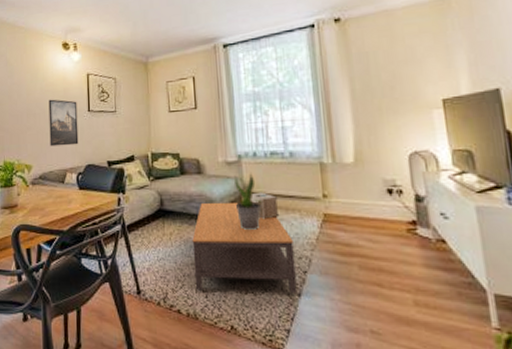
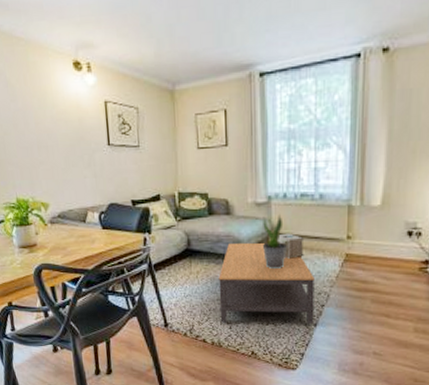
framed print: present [48,99,79,147] -> none [61,130,99,183]

